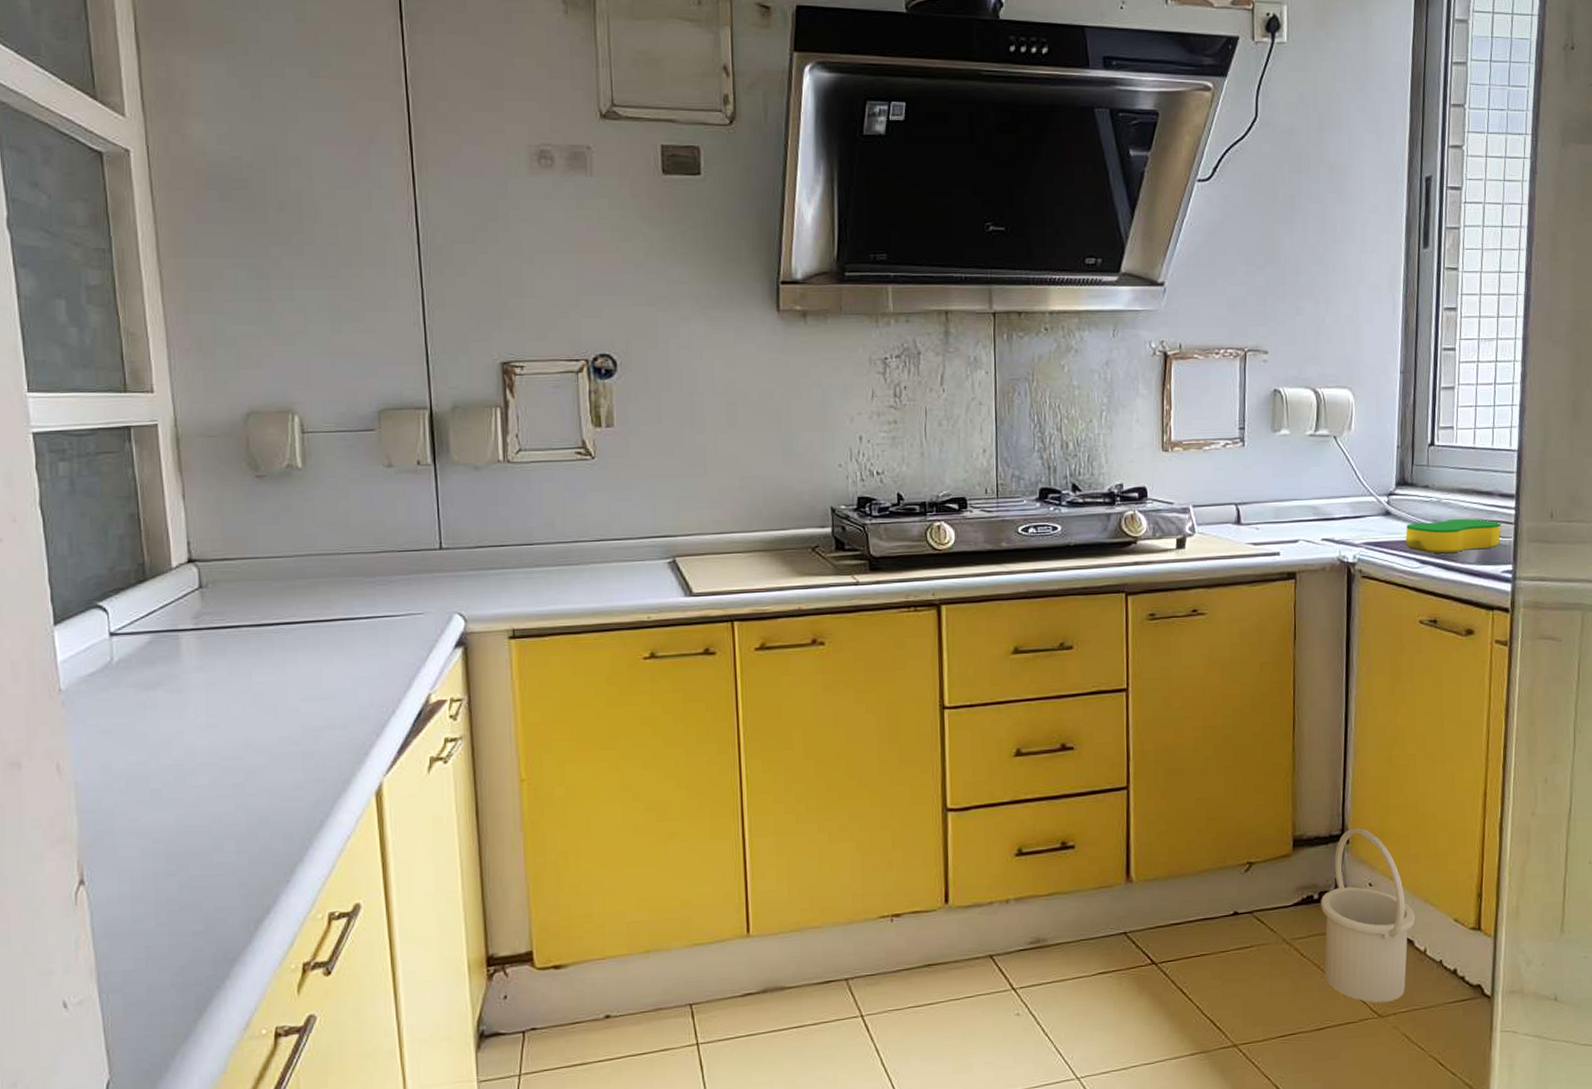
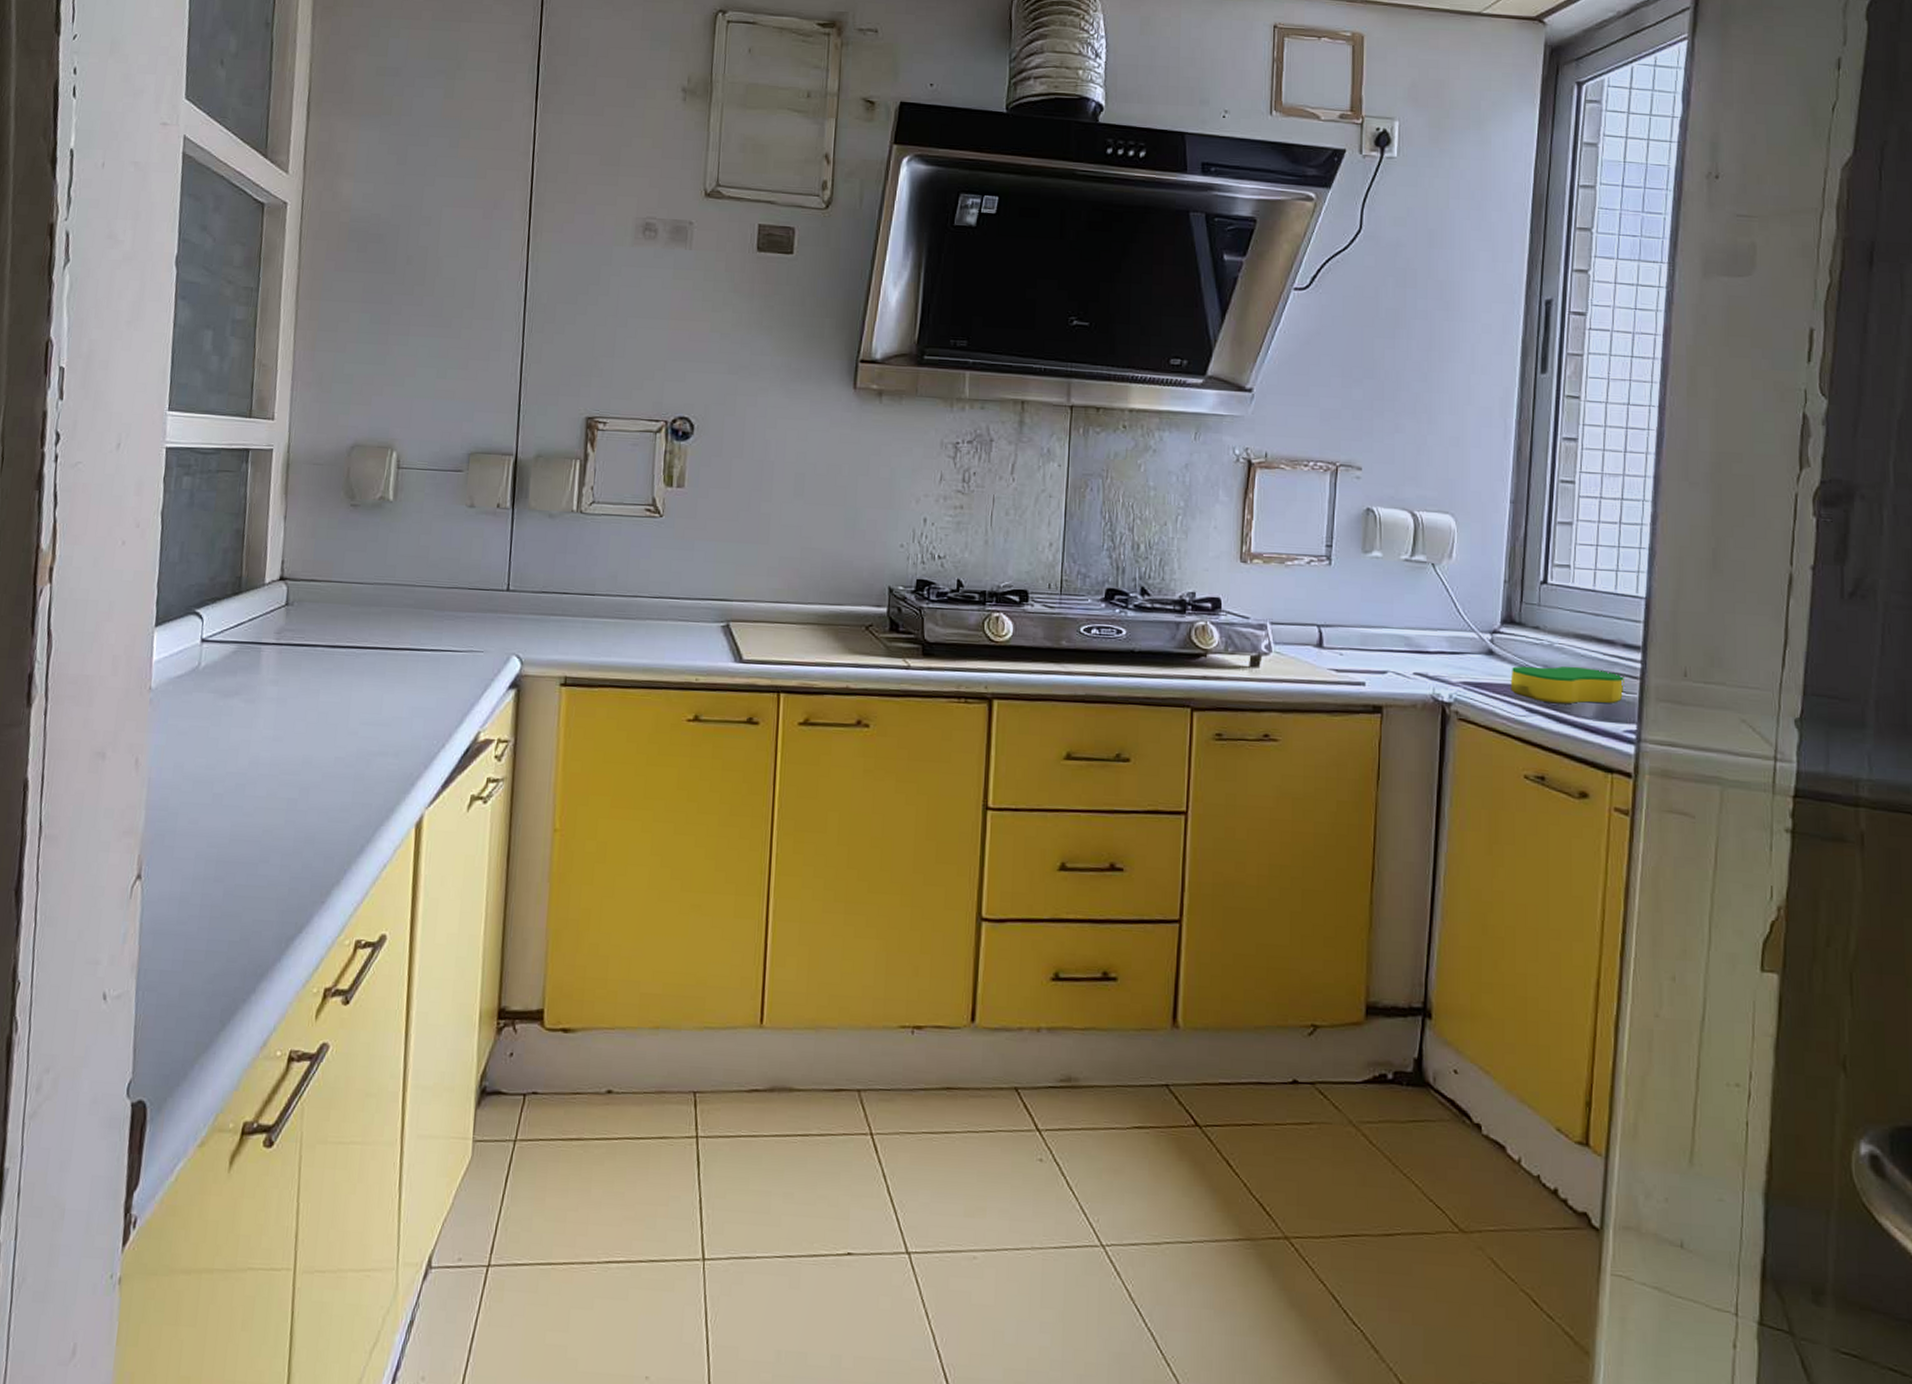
bucket: present [1321,827,1416,1003] -> none [1396,1002,1509,1216]

